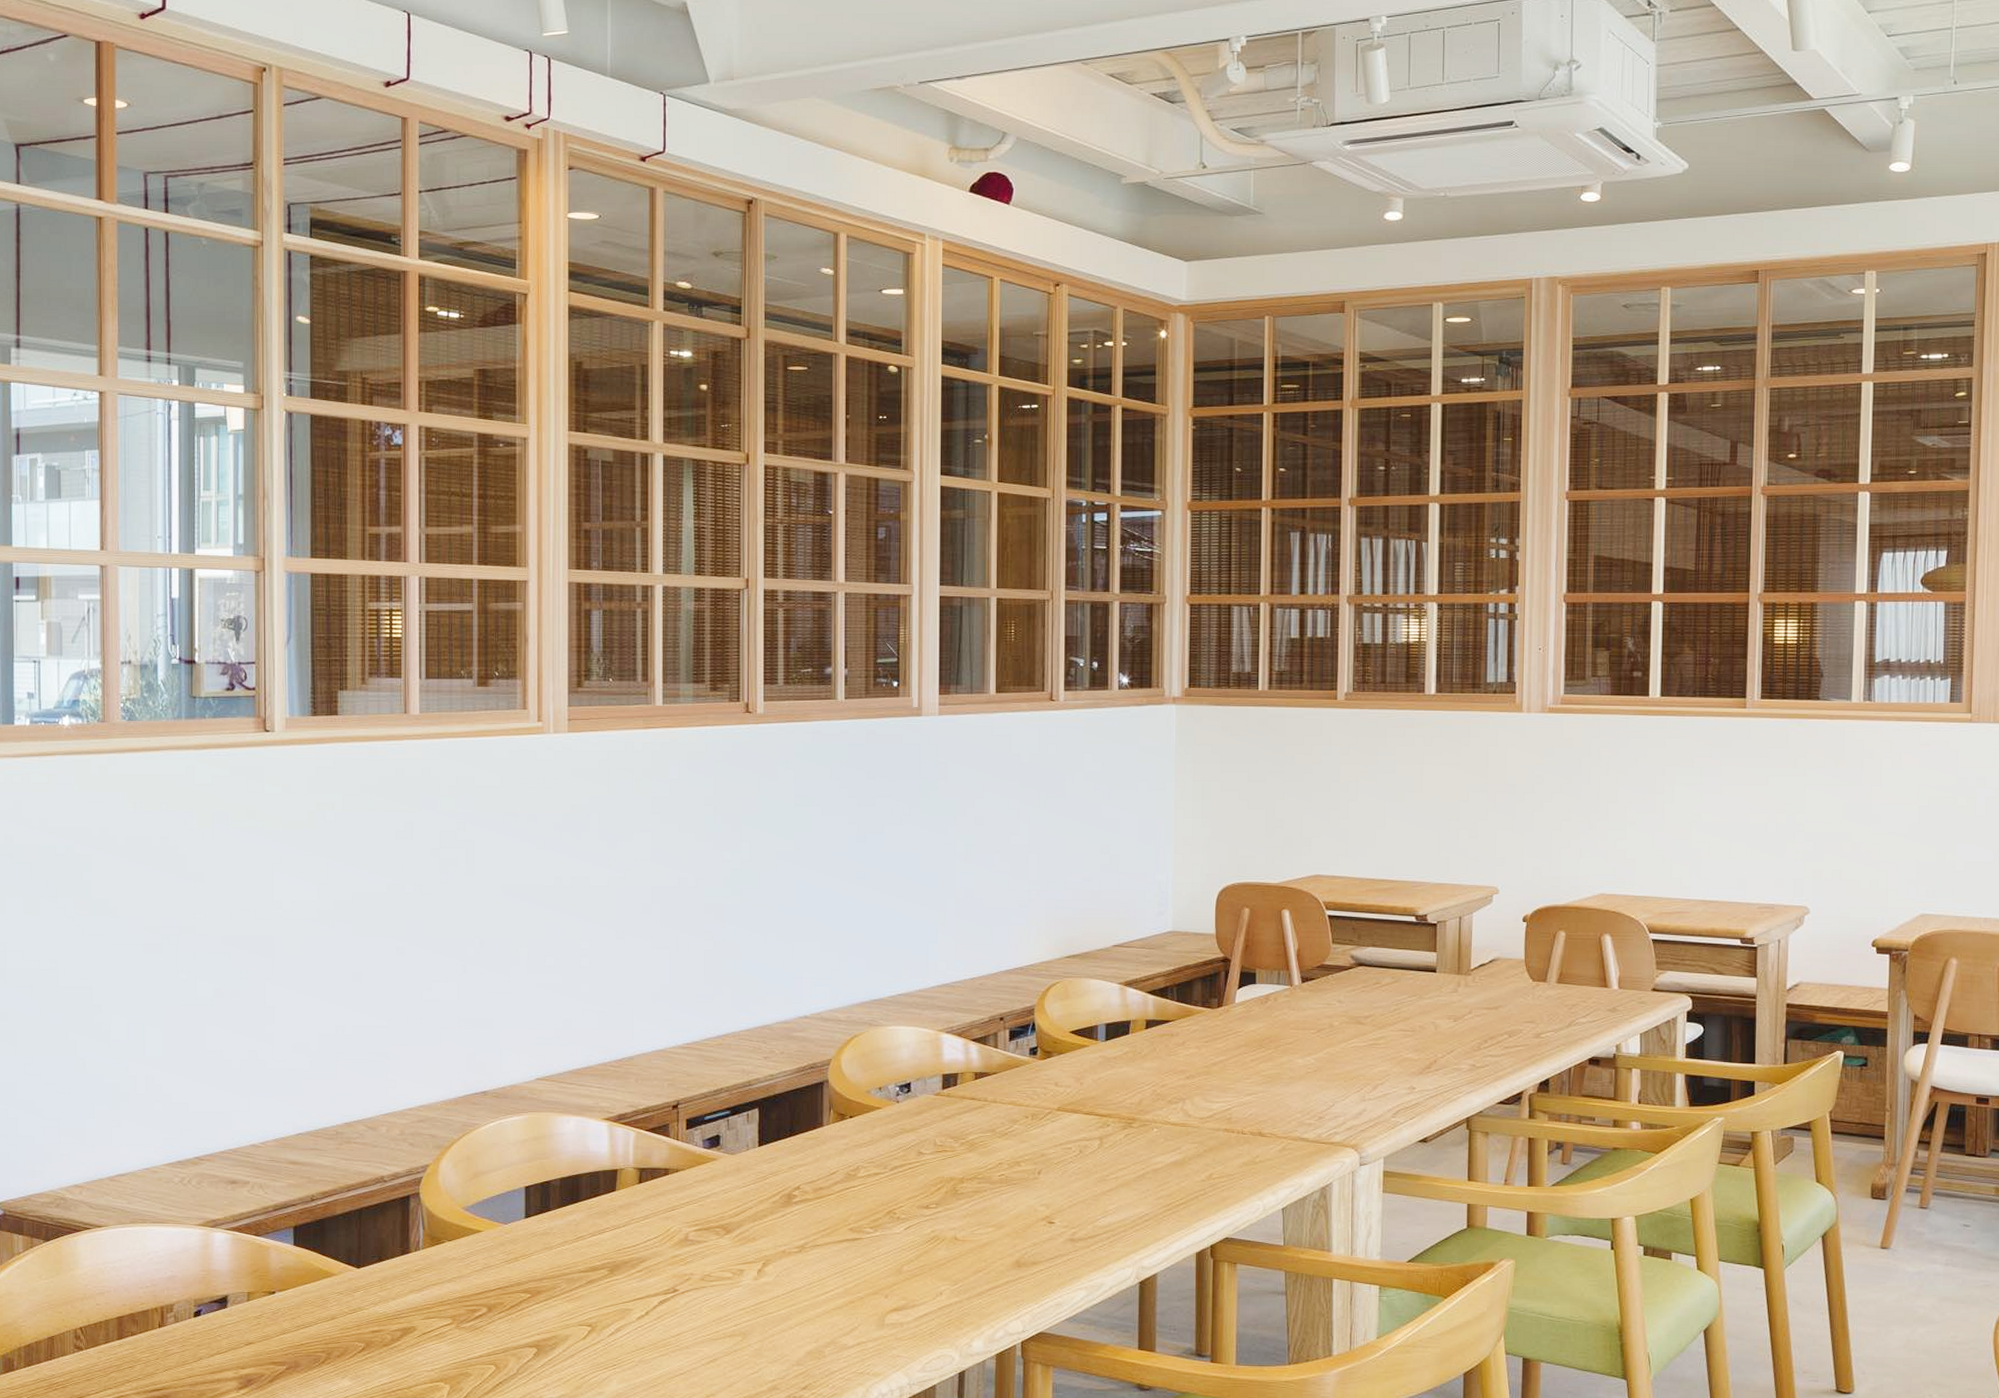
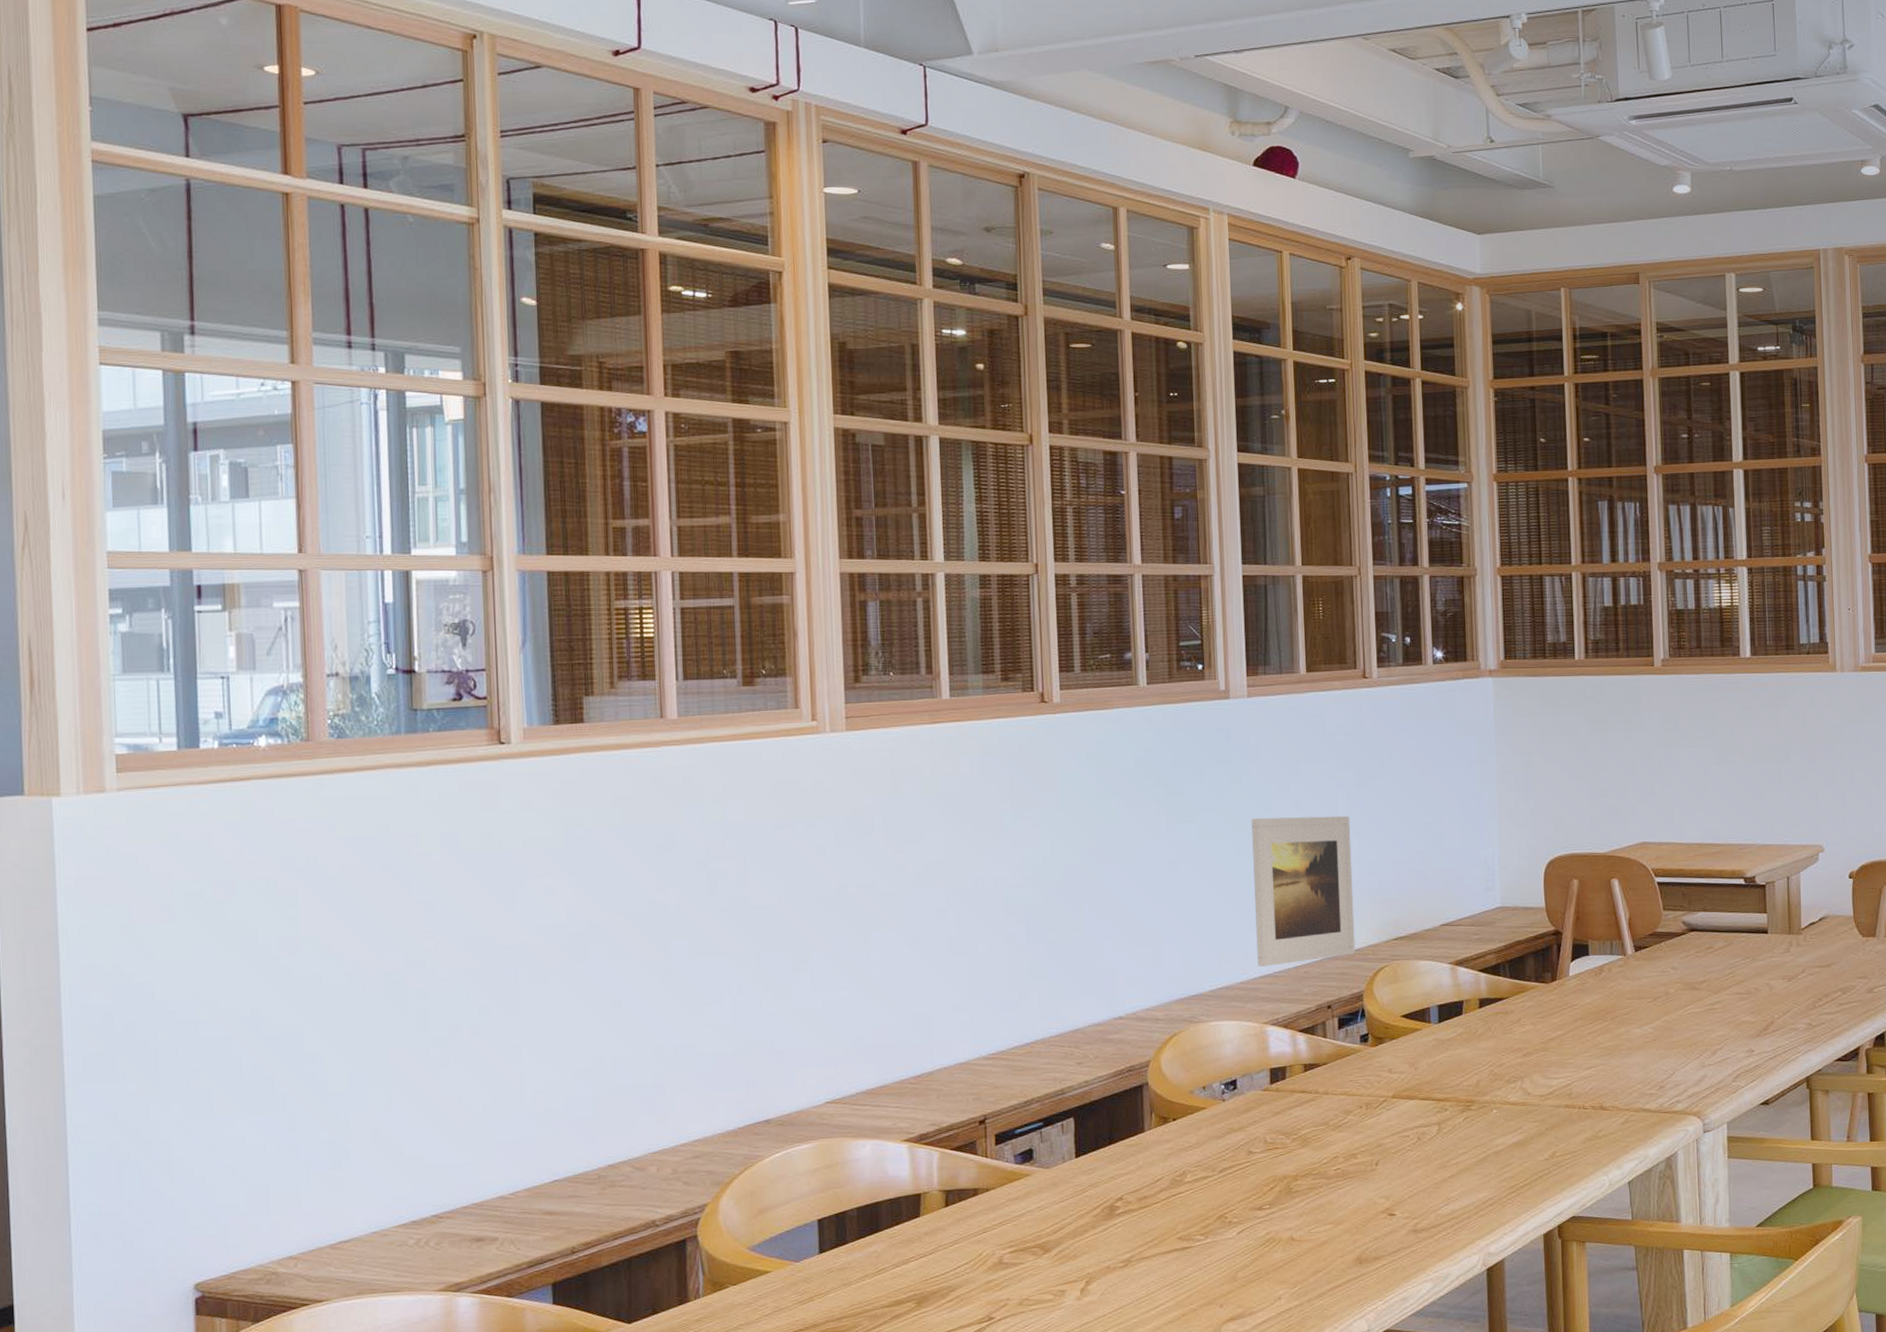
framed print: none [936,832,1031,976] -> present [1252,815,1356,967]

